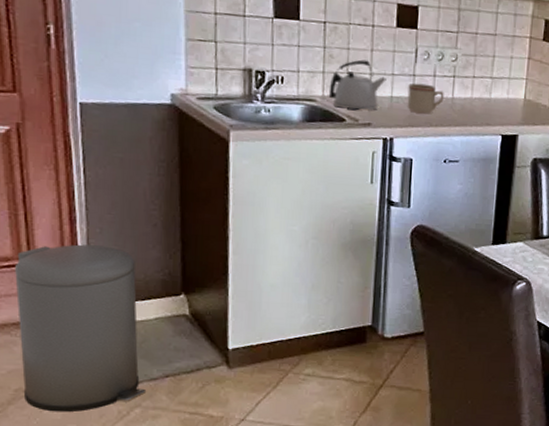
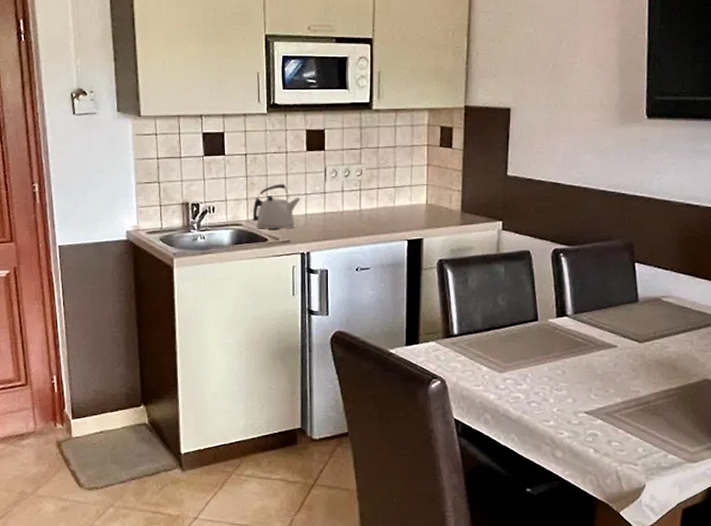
pedal bin: present [14,244,147,412] -> none [15,366,118,512]
mug: present [407,83,444,114] -> none [320,199,352,227]

